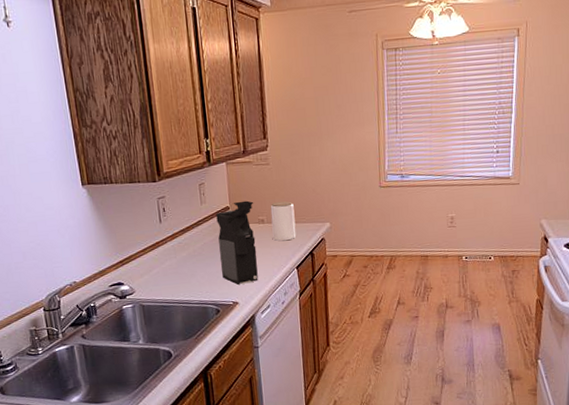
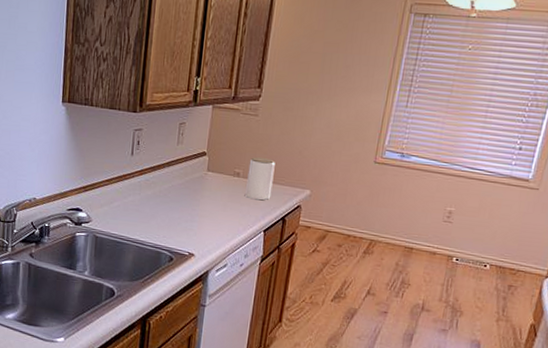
coffee maker: present [216,200,258,285] -> none [183,148,233,237]

